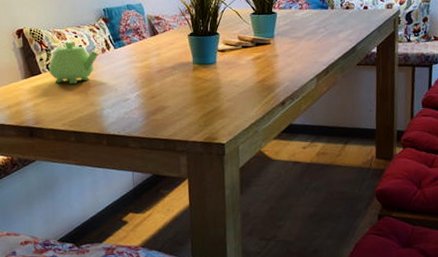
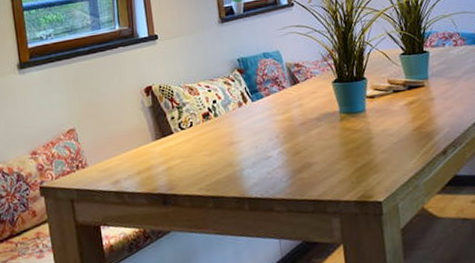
teapot: present [48,41,99,85] -> none [181,96,235,144]

